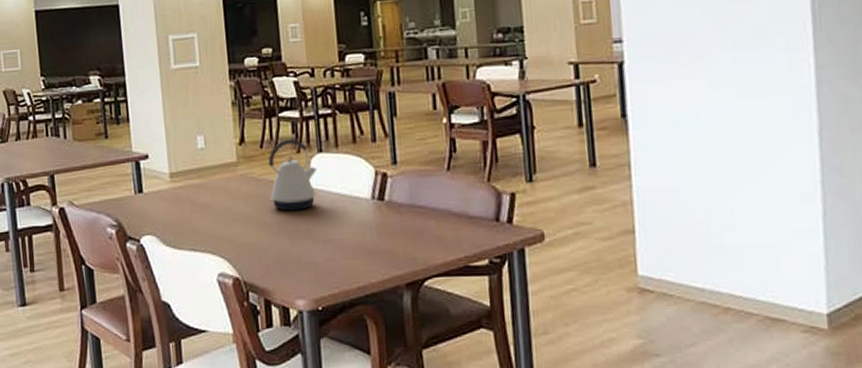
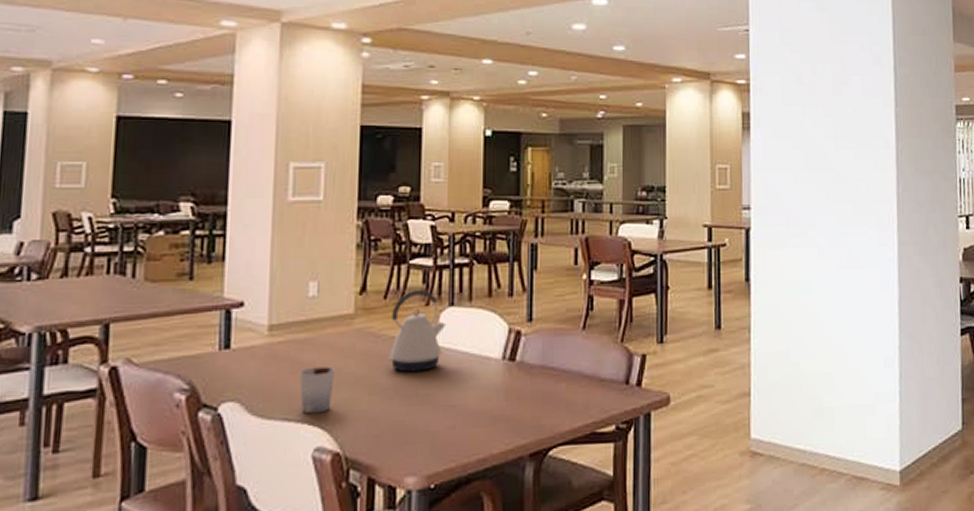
cup: none [199,206,228,246] -> present [299,366,334,414]

